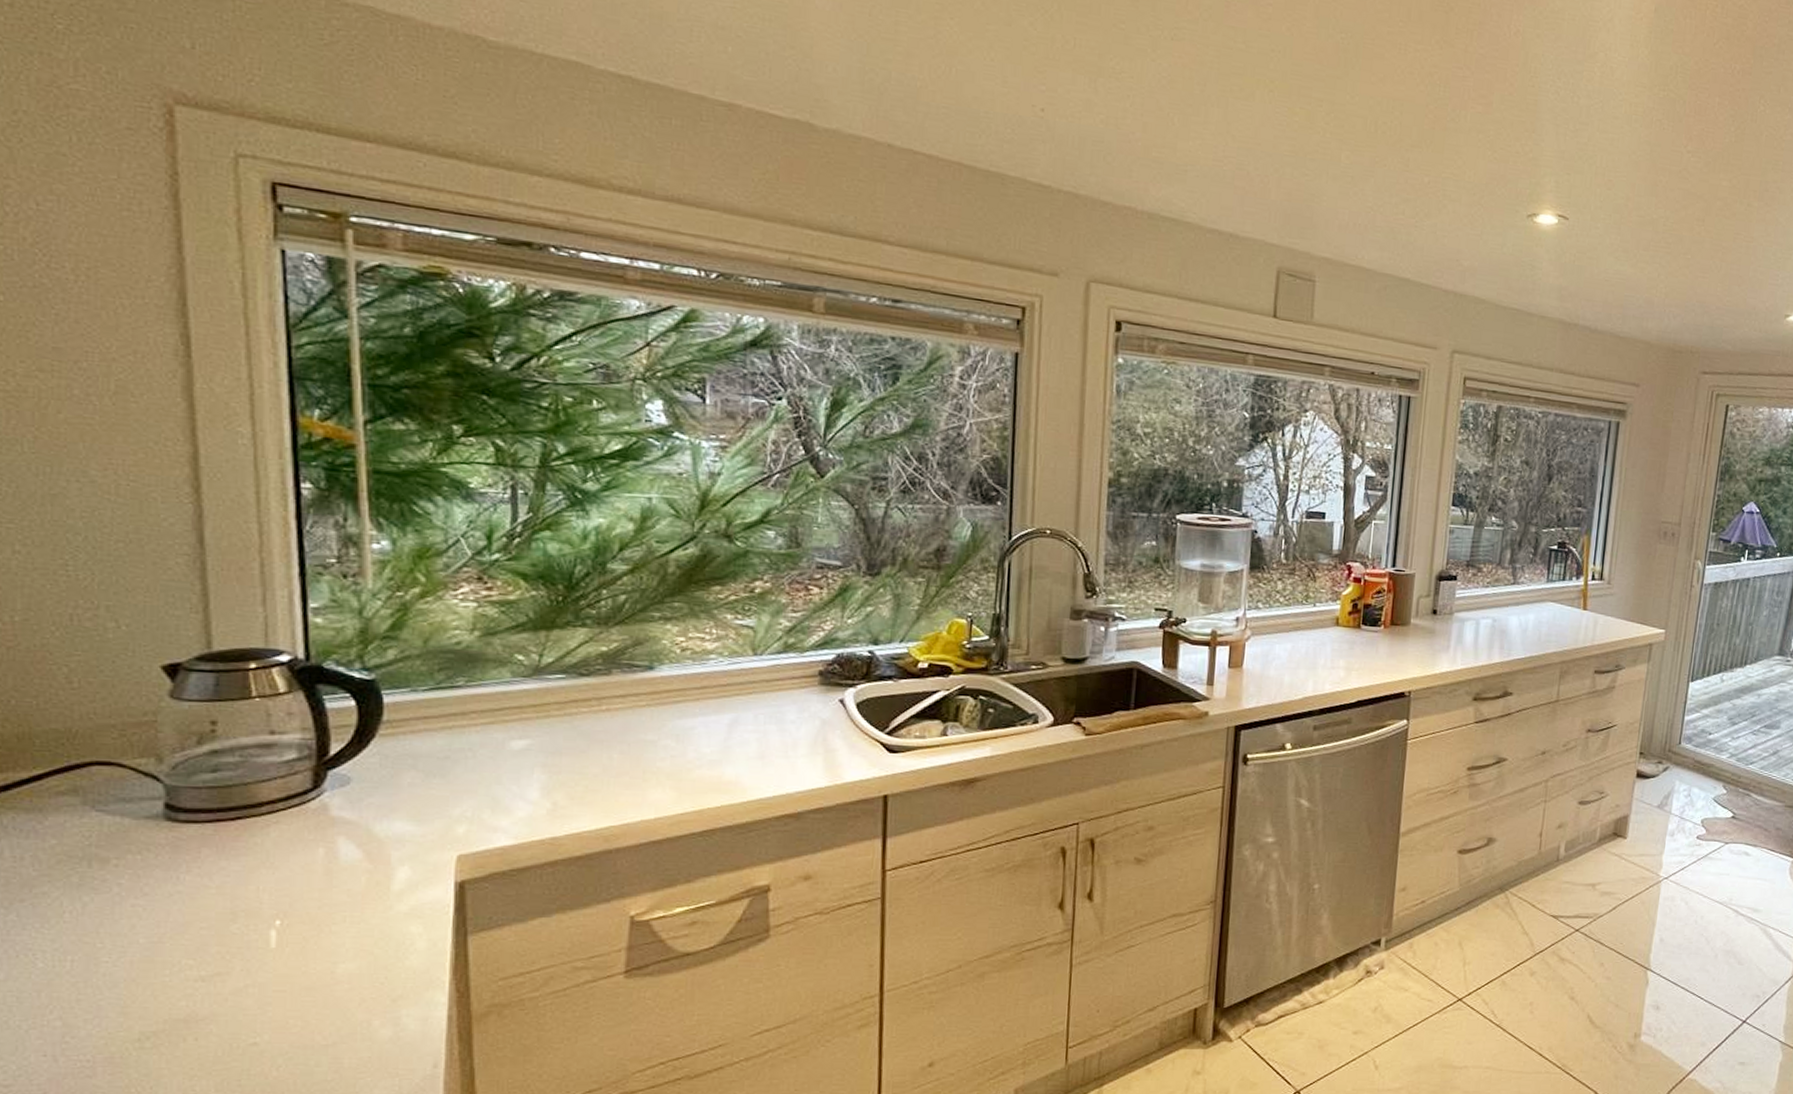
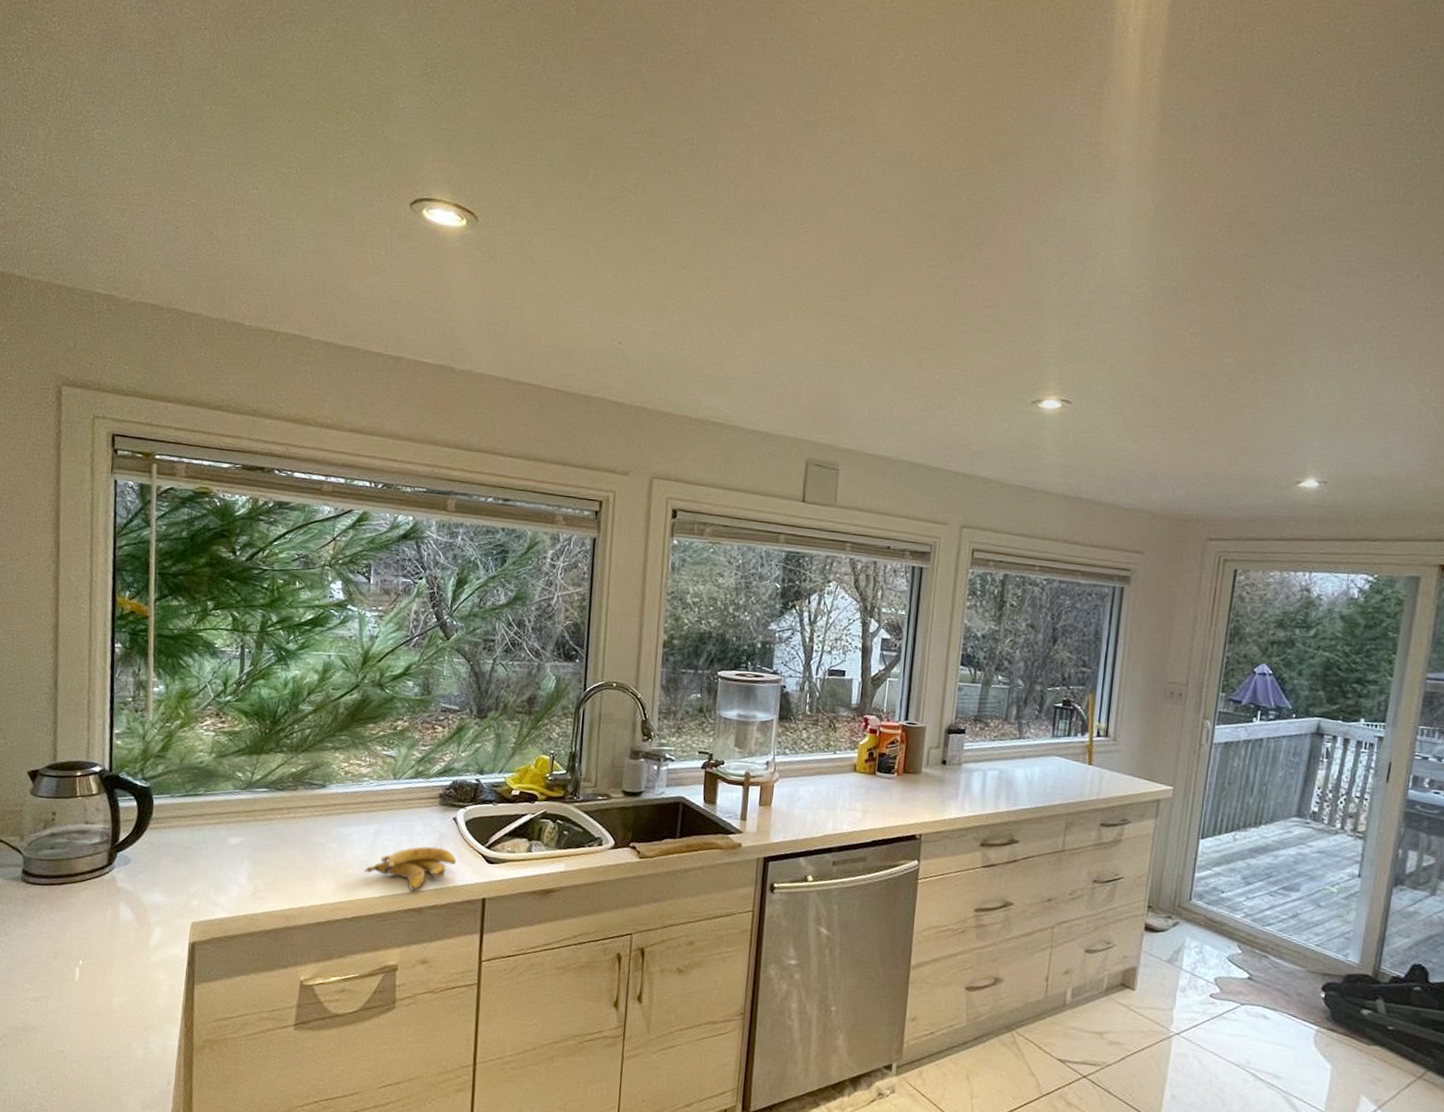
banana: none [715,736,847,793] -> present [363,846,457,891]

